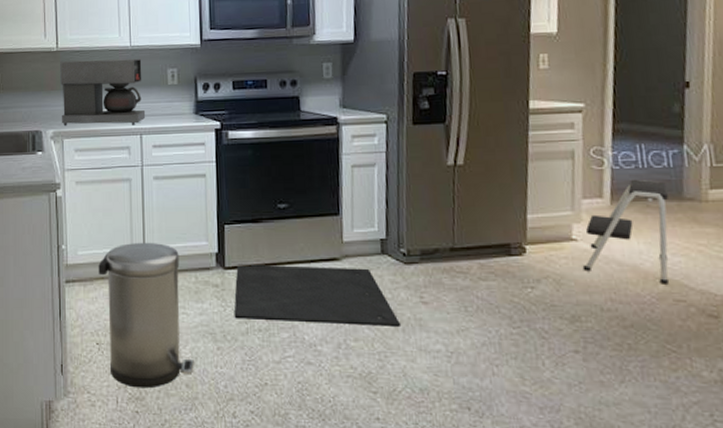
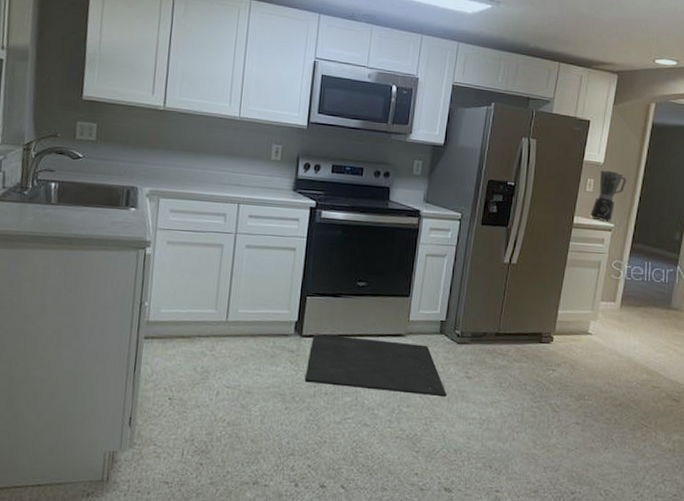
coffee maker: present [60,58,146,127] -> none [159,120,249,194]
pedal bin: present [98,242,194,389] -> none [179,305,262,443]
blender: none [550,41,593,102] -> present [590,170,626,222]
step stool: present [582,179,669,284] -> none [592,289,662,374]

